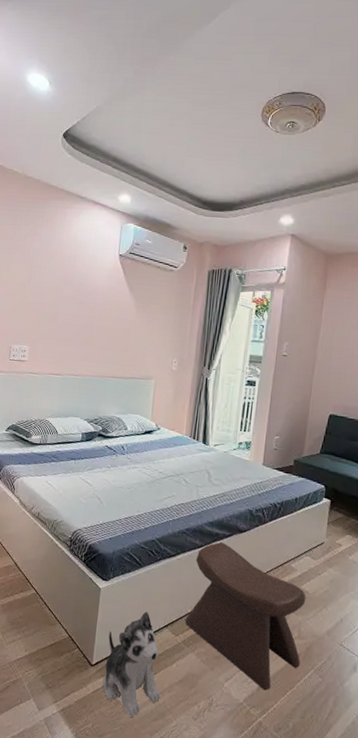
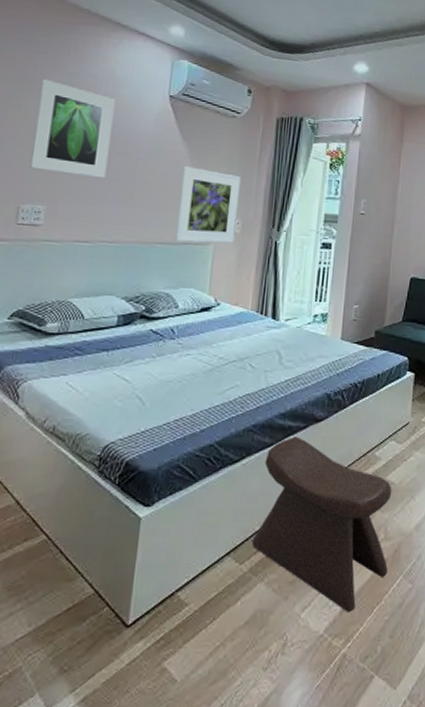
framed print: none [17,245,78,325] -> present [30,78,116,179]
plush toy: present [102,611,161,717] -> none [142,539,222,686]
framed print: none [125,314,177,379] -> present [175,166,240,244]

